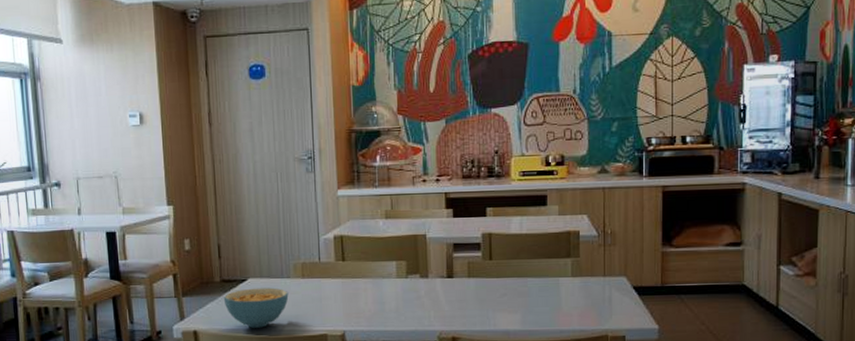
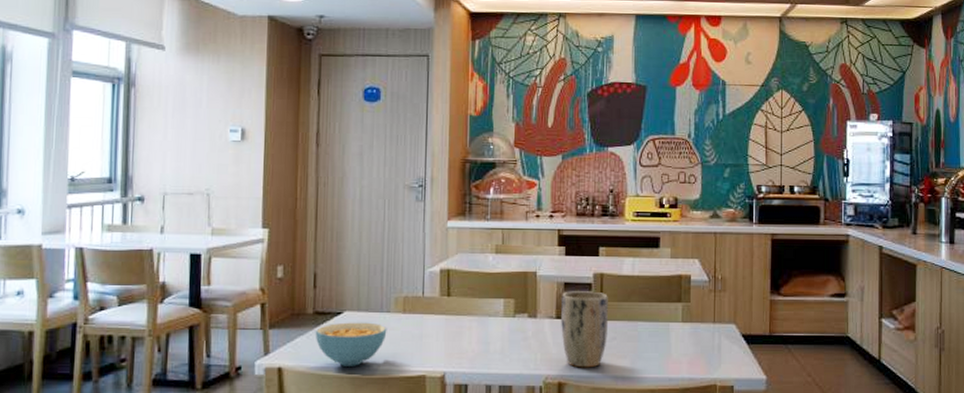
plant pot: none [451,250,498,323] -> present [561,291,608,368]

